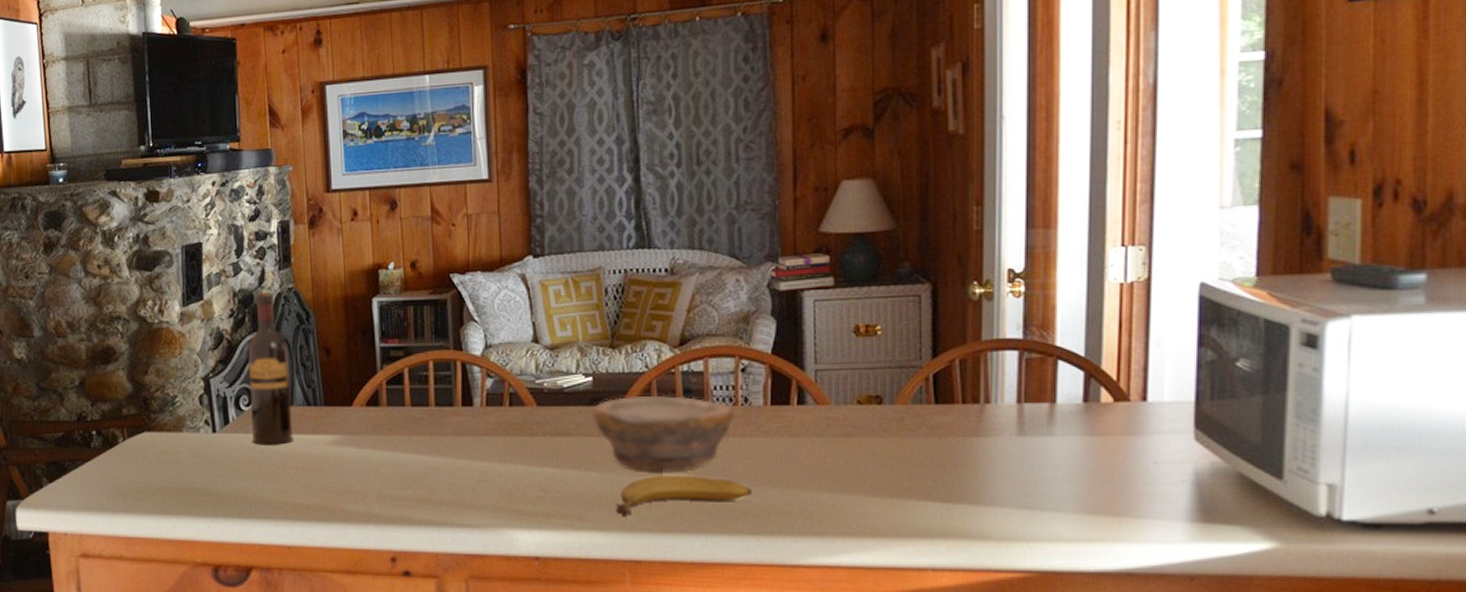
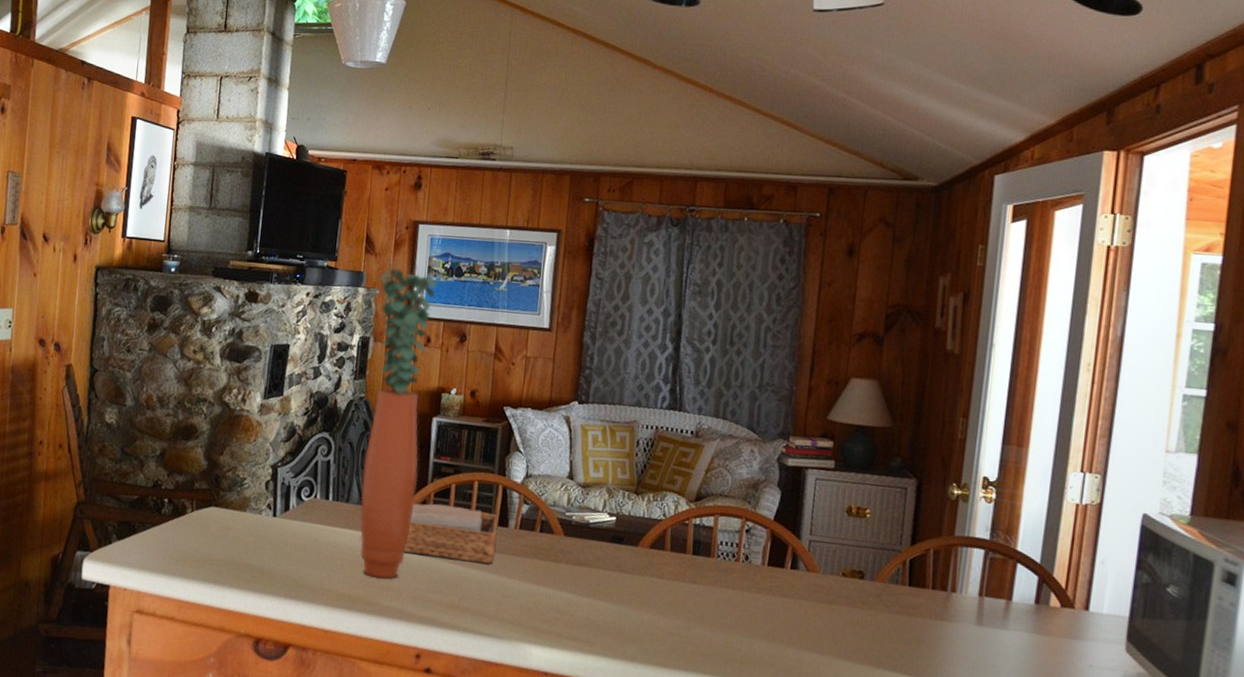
wine bottle: present [247,292,293,447] -> none [308,397,352,537]
vase: none [290,126,366,484] -> present [359,255,437,580]
napkin holder: none [361,391,463,451] -> present [403,503,500,565]
bowl: present [591,395,736,471] -> none [610,538,737,612]
fruit: present [616,475,753,517] -> none [621,614,743,647]

